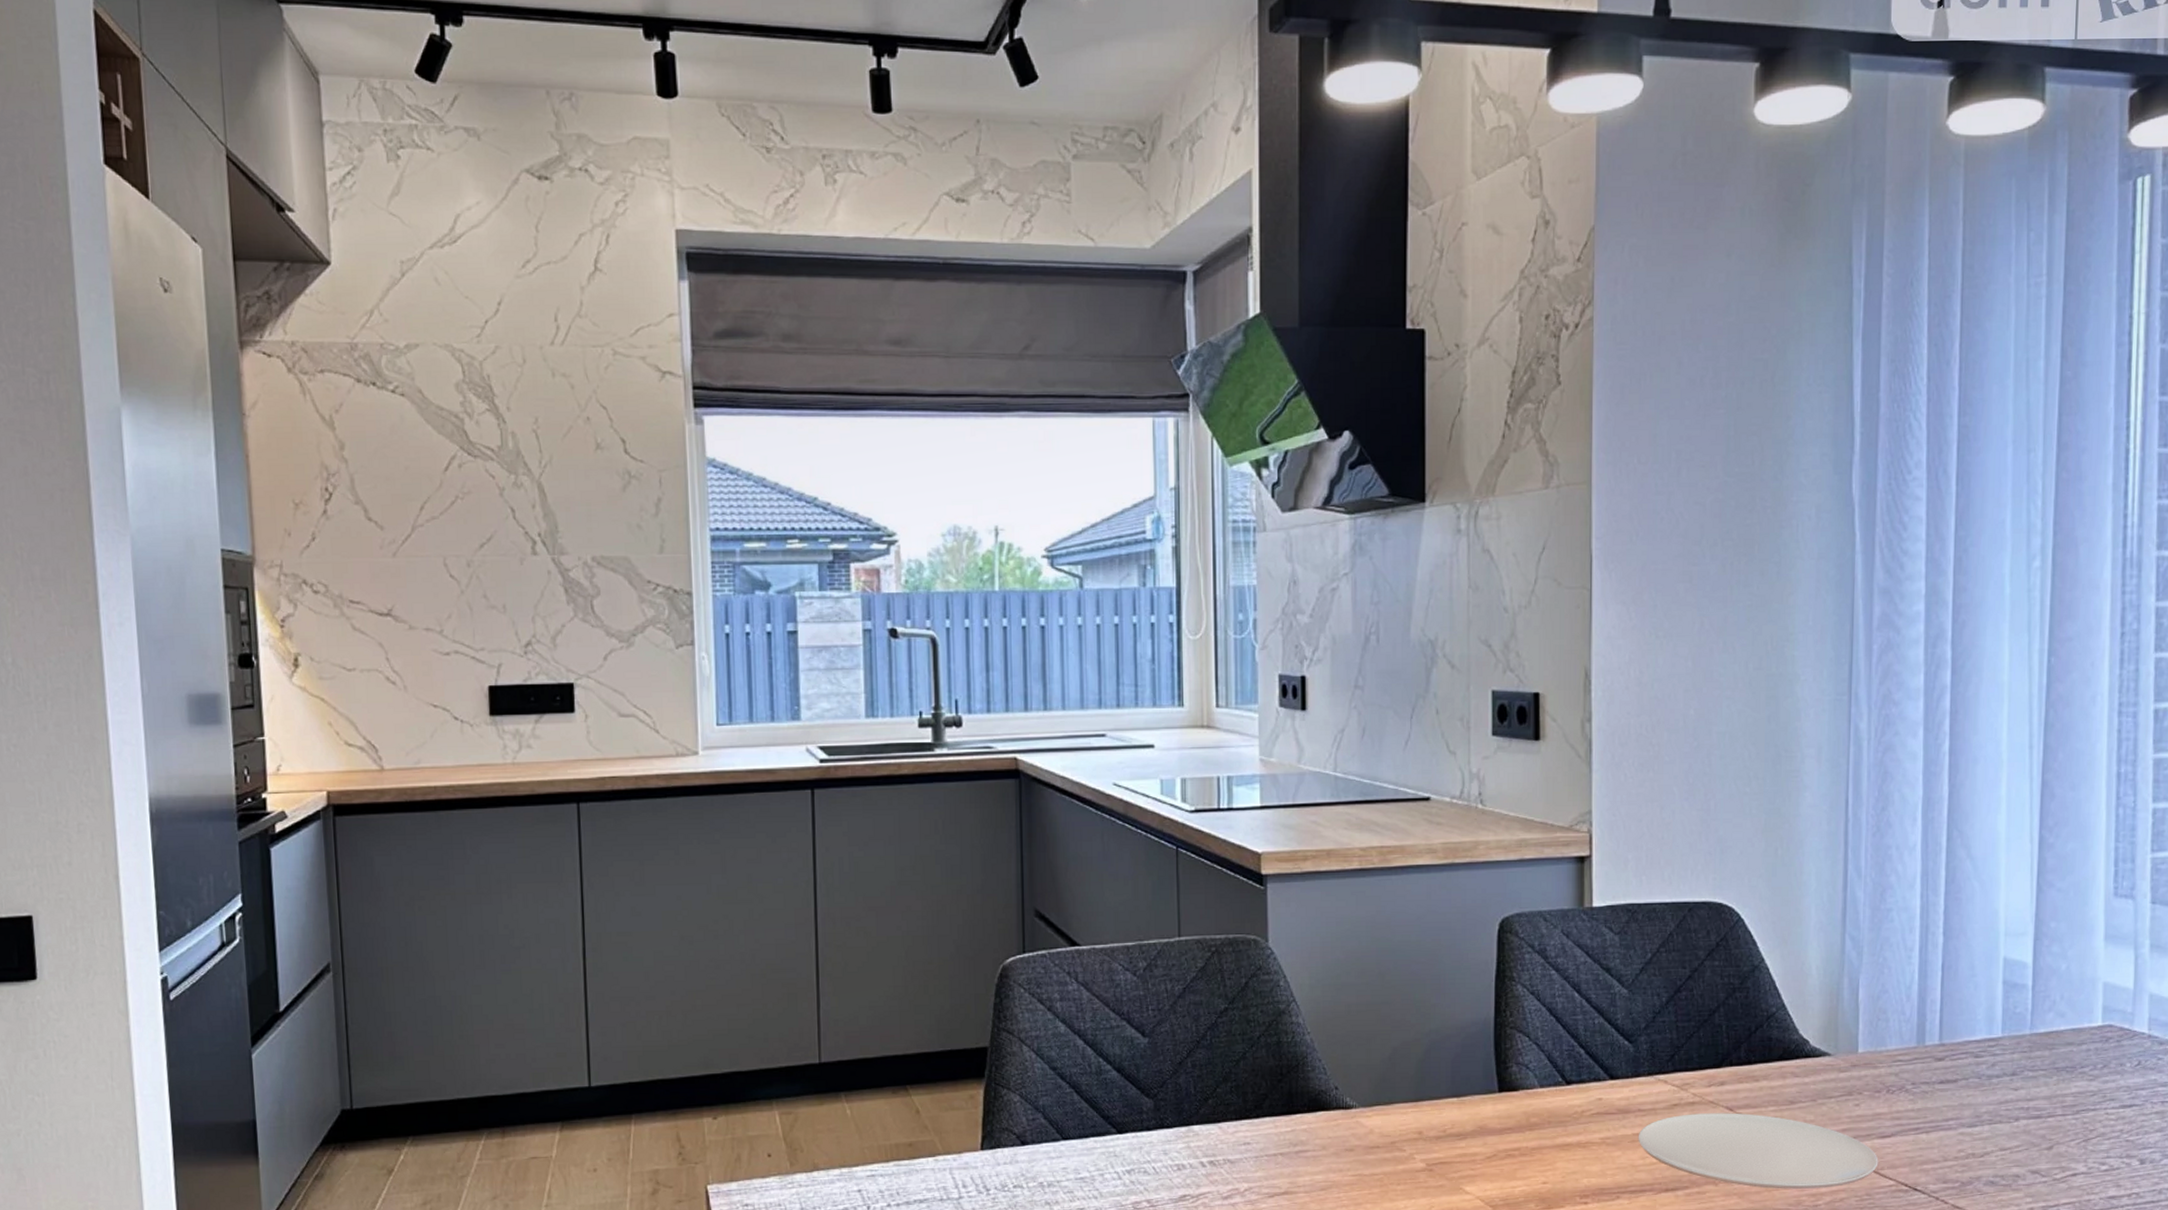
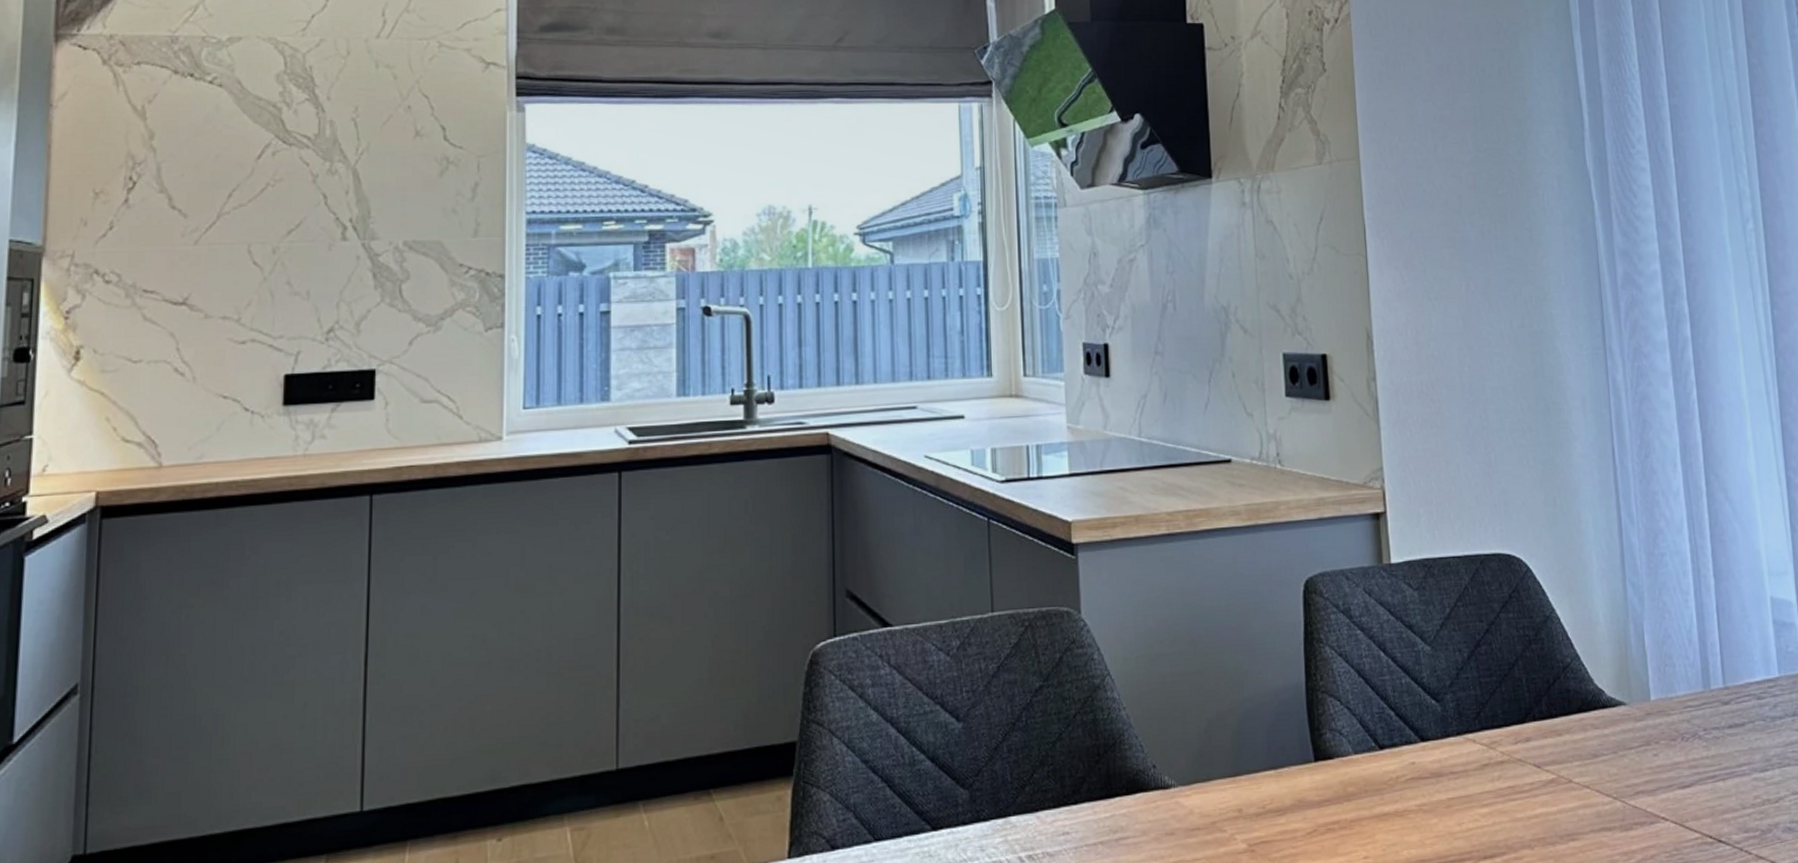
plate: present [1638,1113,1879,1189] -> none [1452,770,1683,850]

